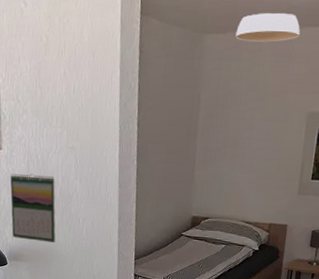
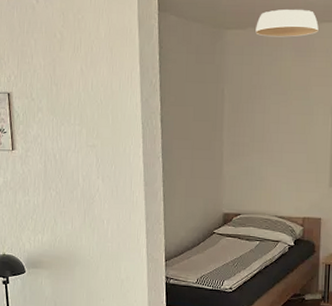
calendar: present [10,173,56,243] -> none [26,173,79,247]

